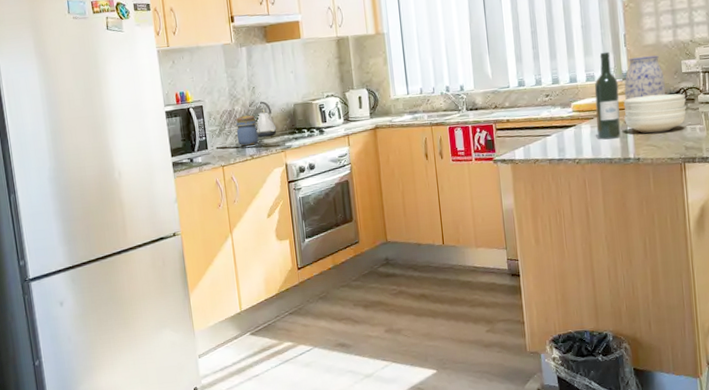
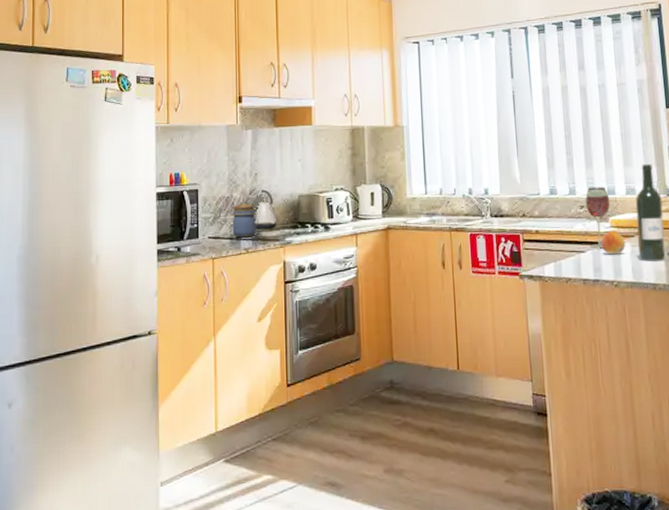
wineglass: none [550,76,573,132] -> present [585,187,611,249]
fruit: none [564,114,586,136] -> present [600,230,626,255]

